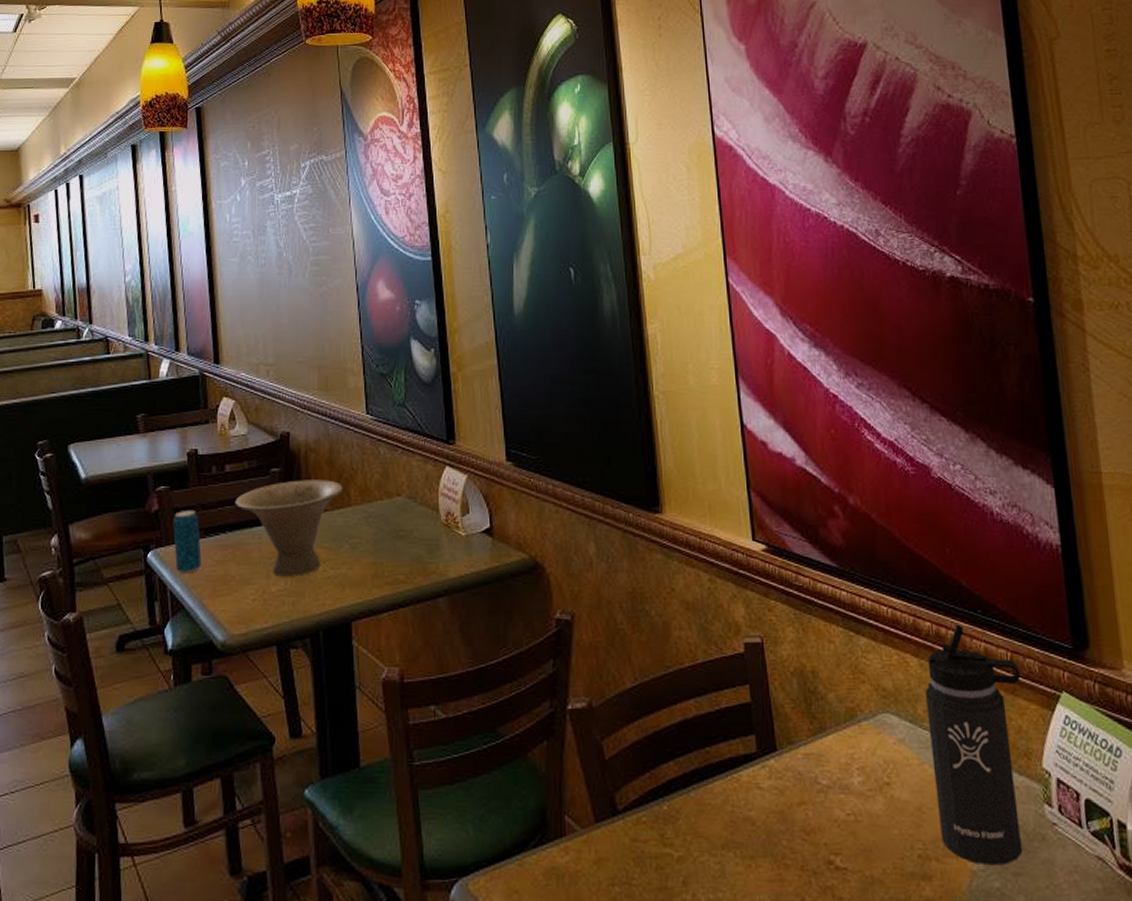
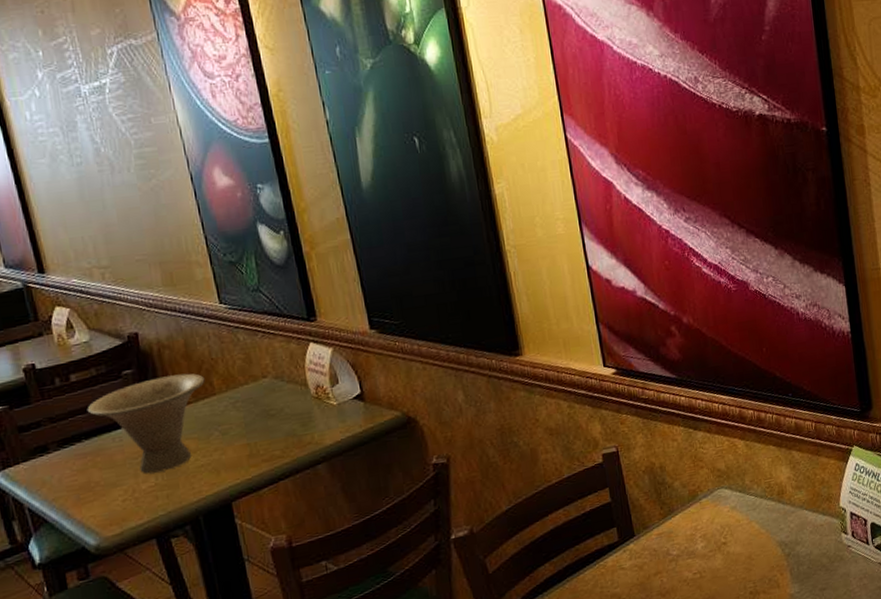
beverage can: present [173,509,202,574] -> none [19,424,60,489]
thermos bottle: present [925,624,1023,866] -> none [751,408,827,588]

